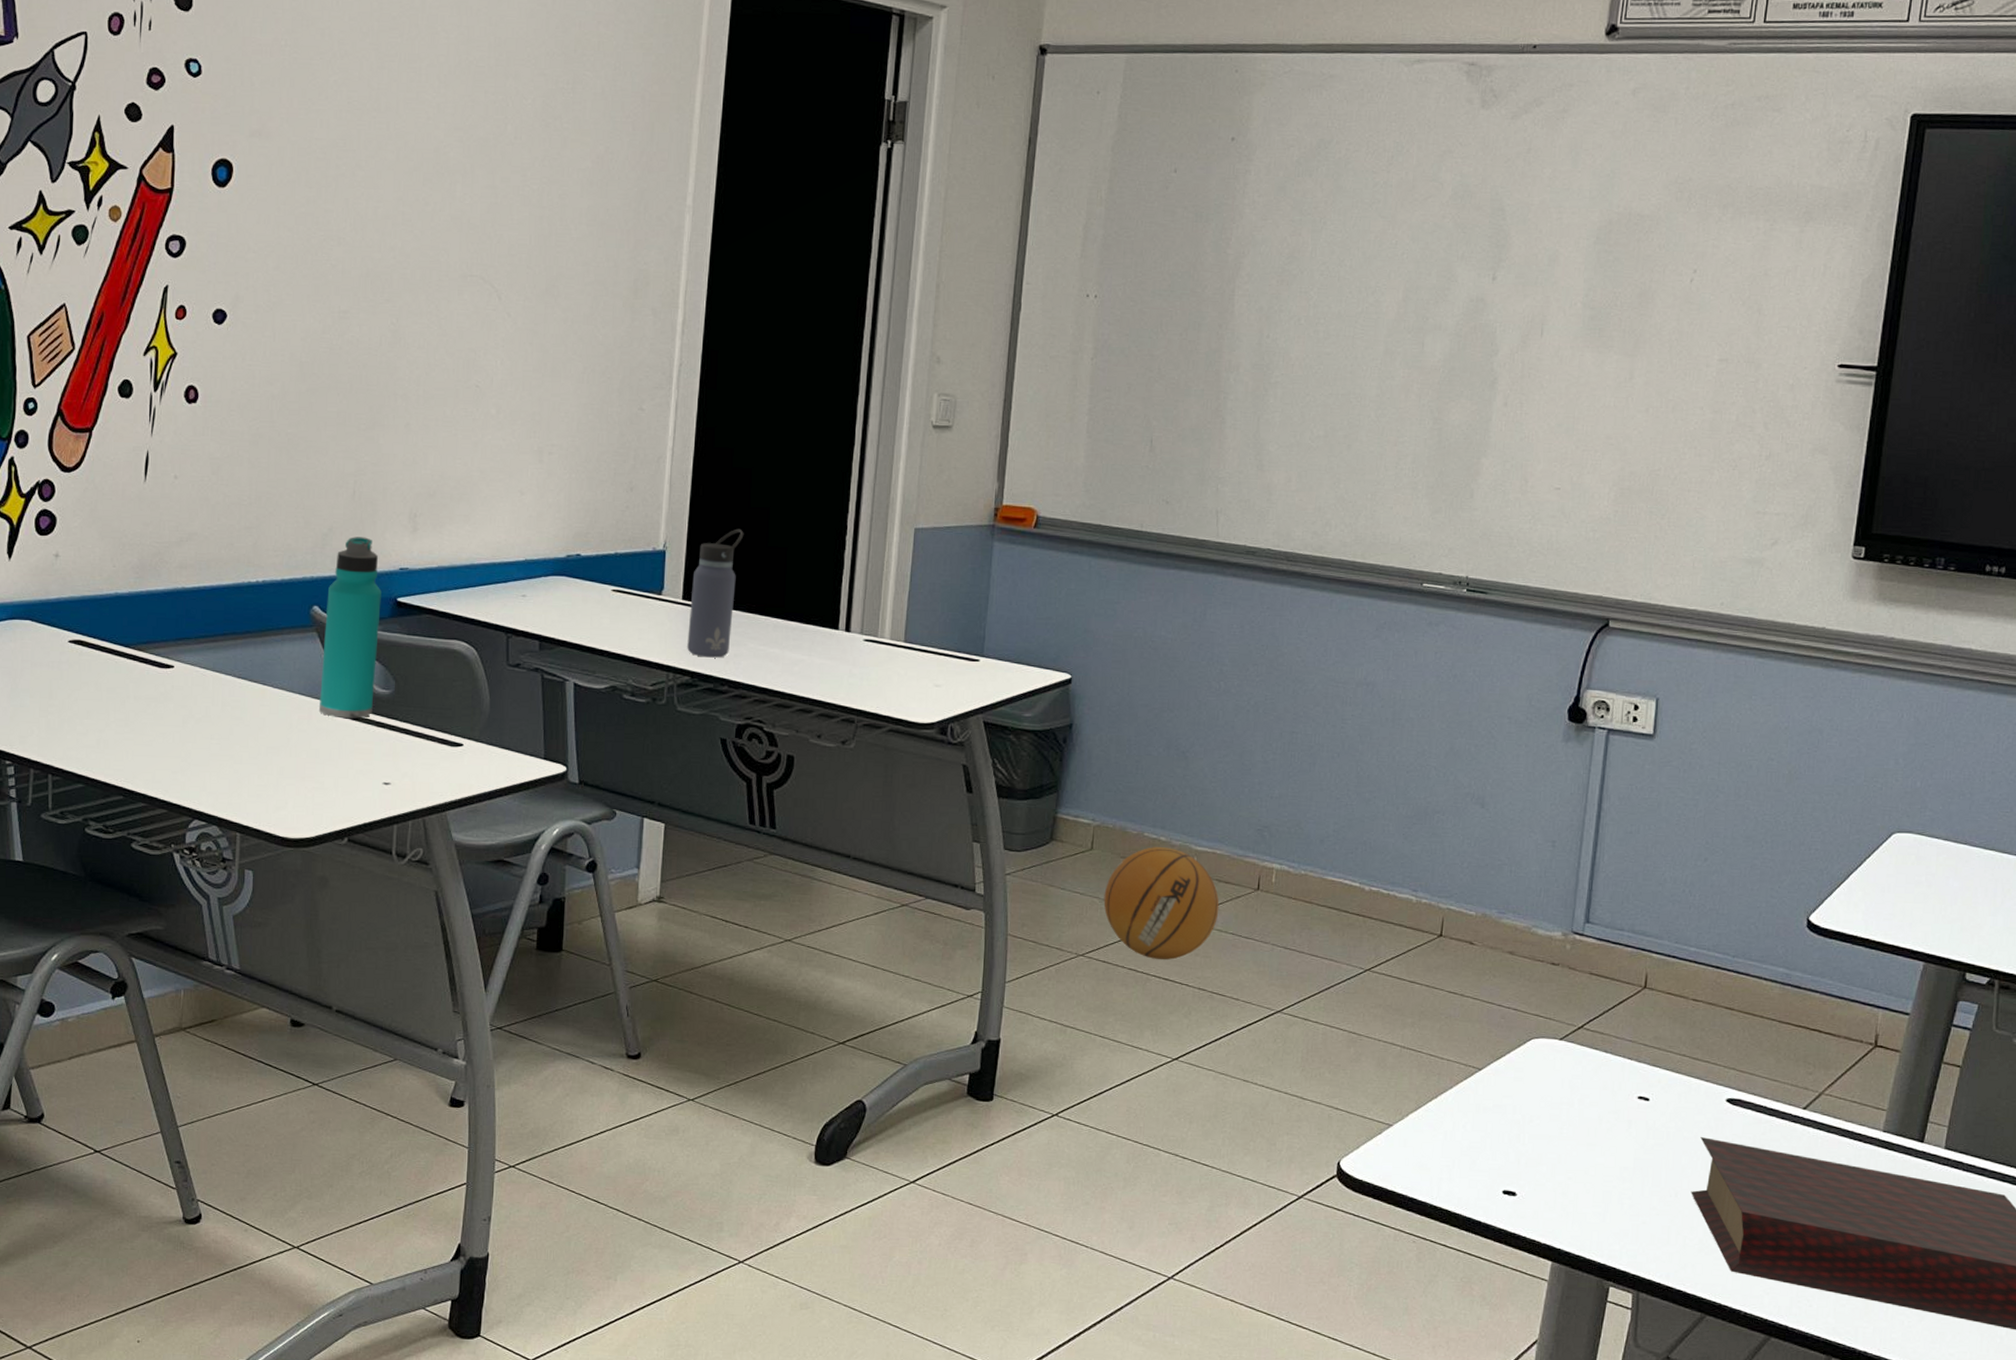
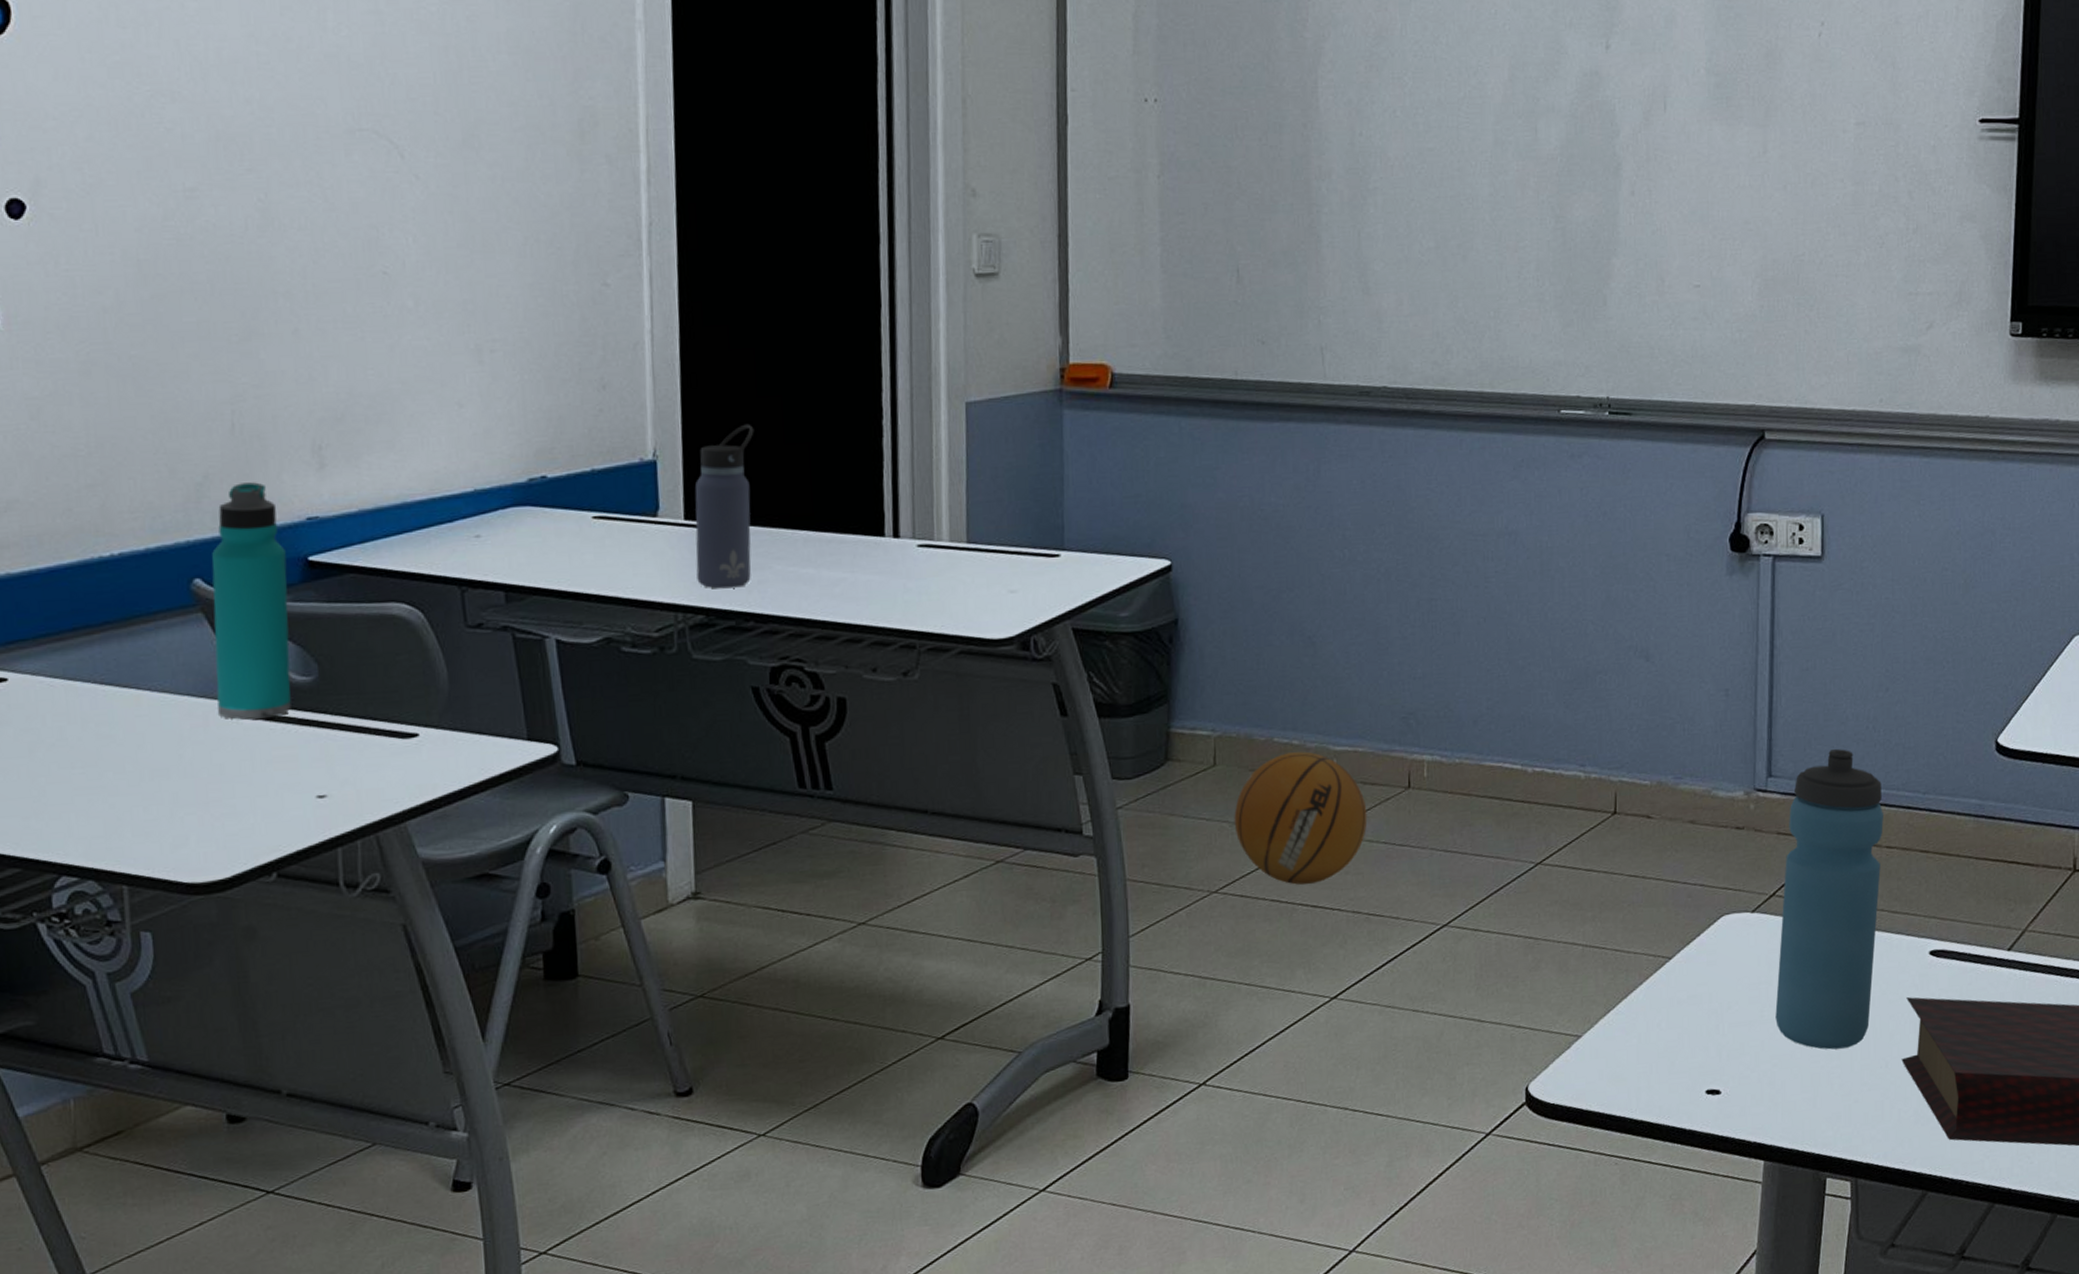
water bottle: none [1573,906,1693,1174] -> present [1775,749,1883,1050]

